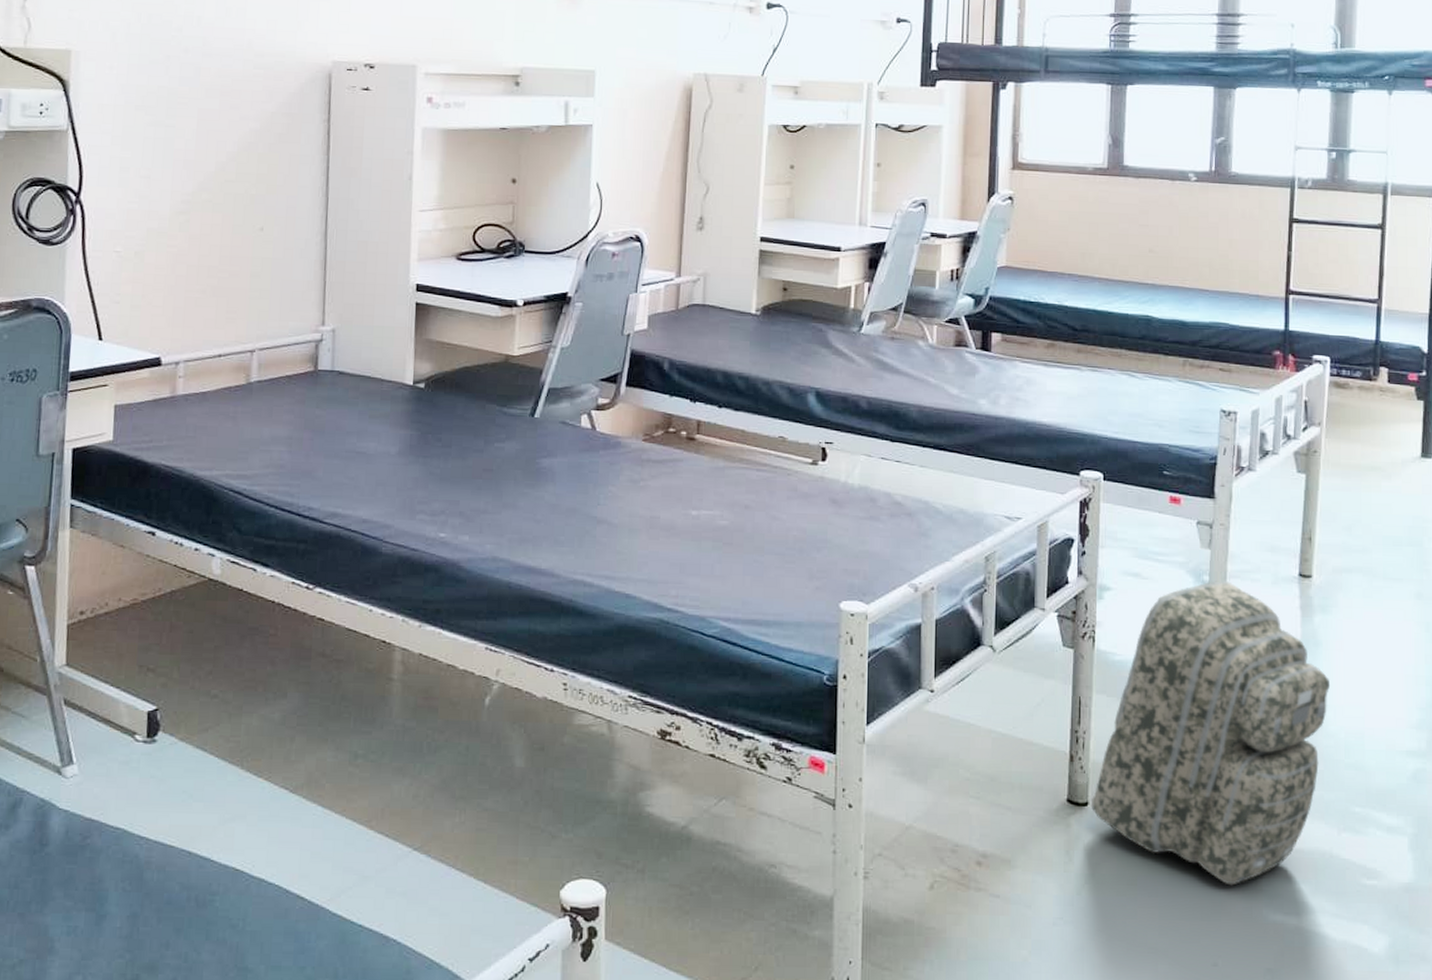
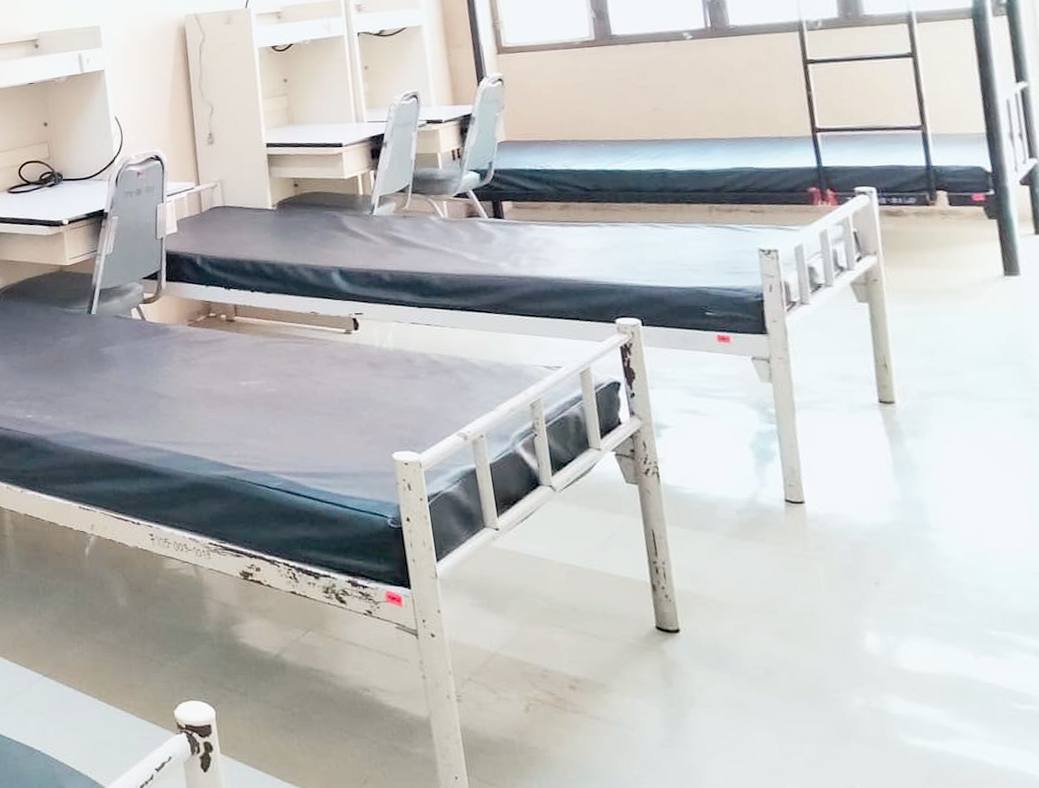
backpack: present [1092,581,1330,886] -> none [682,412,940,710]

